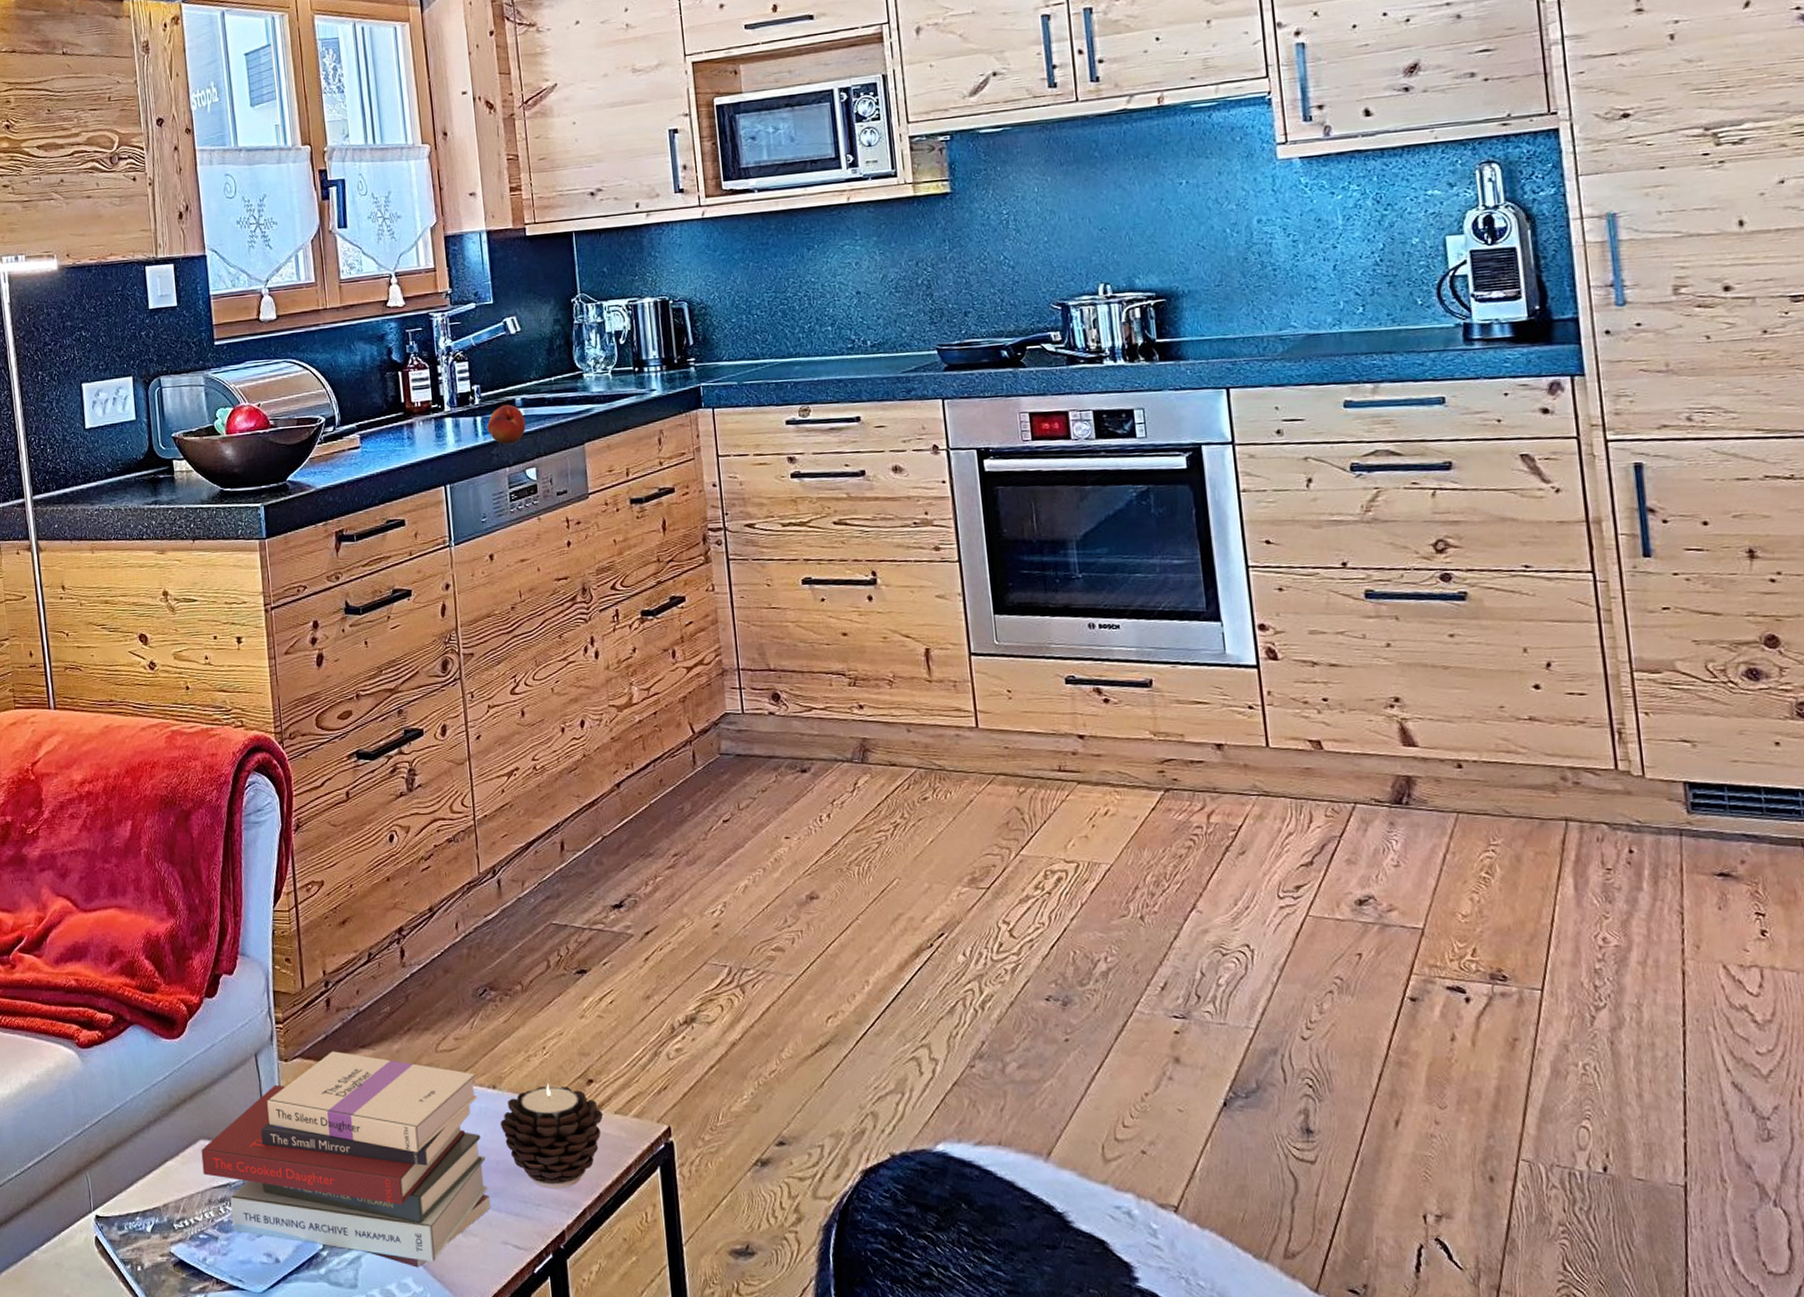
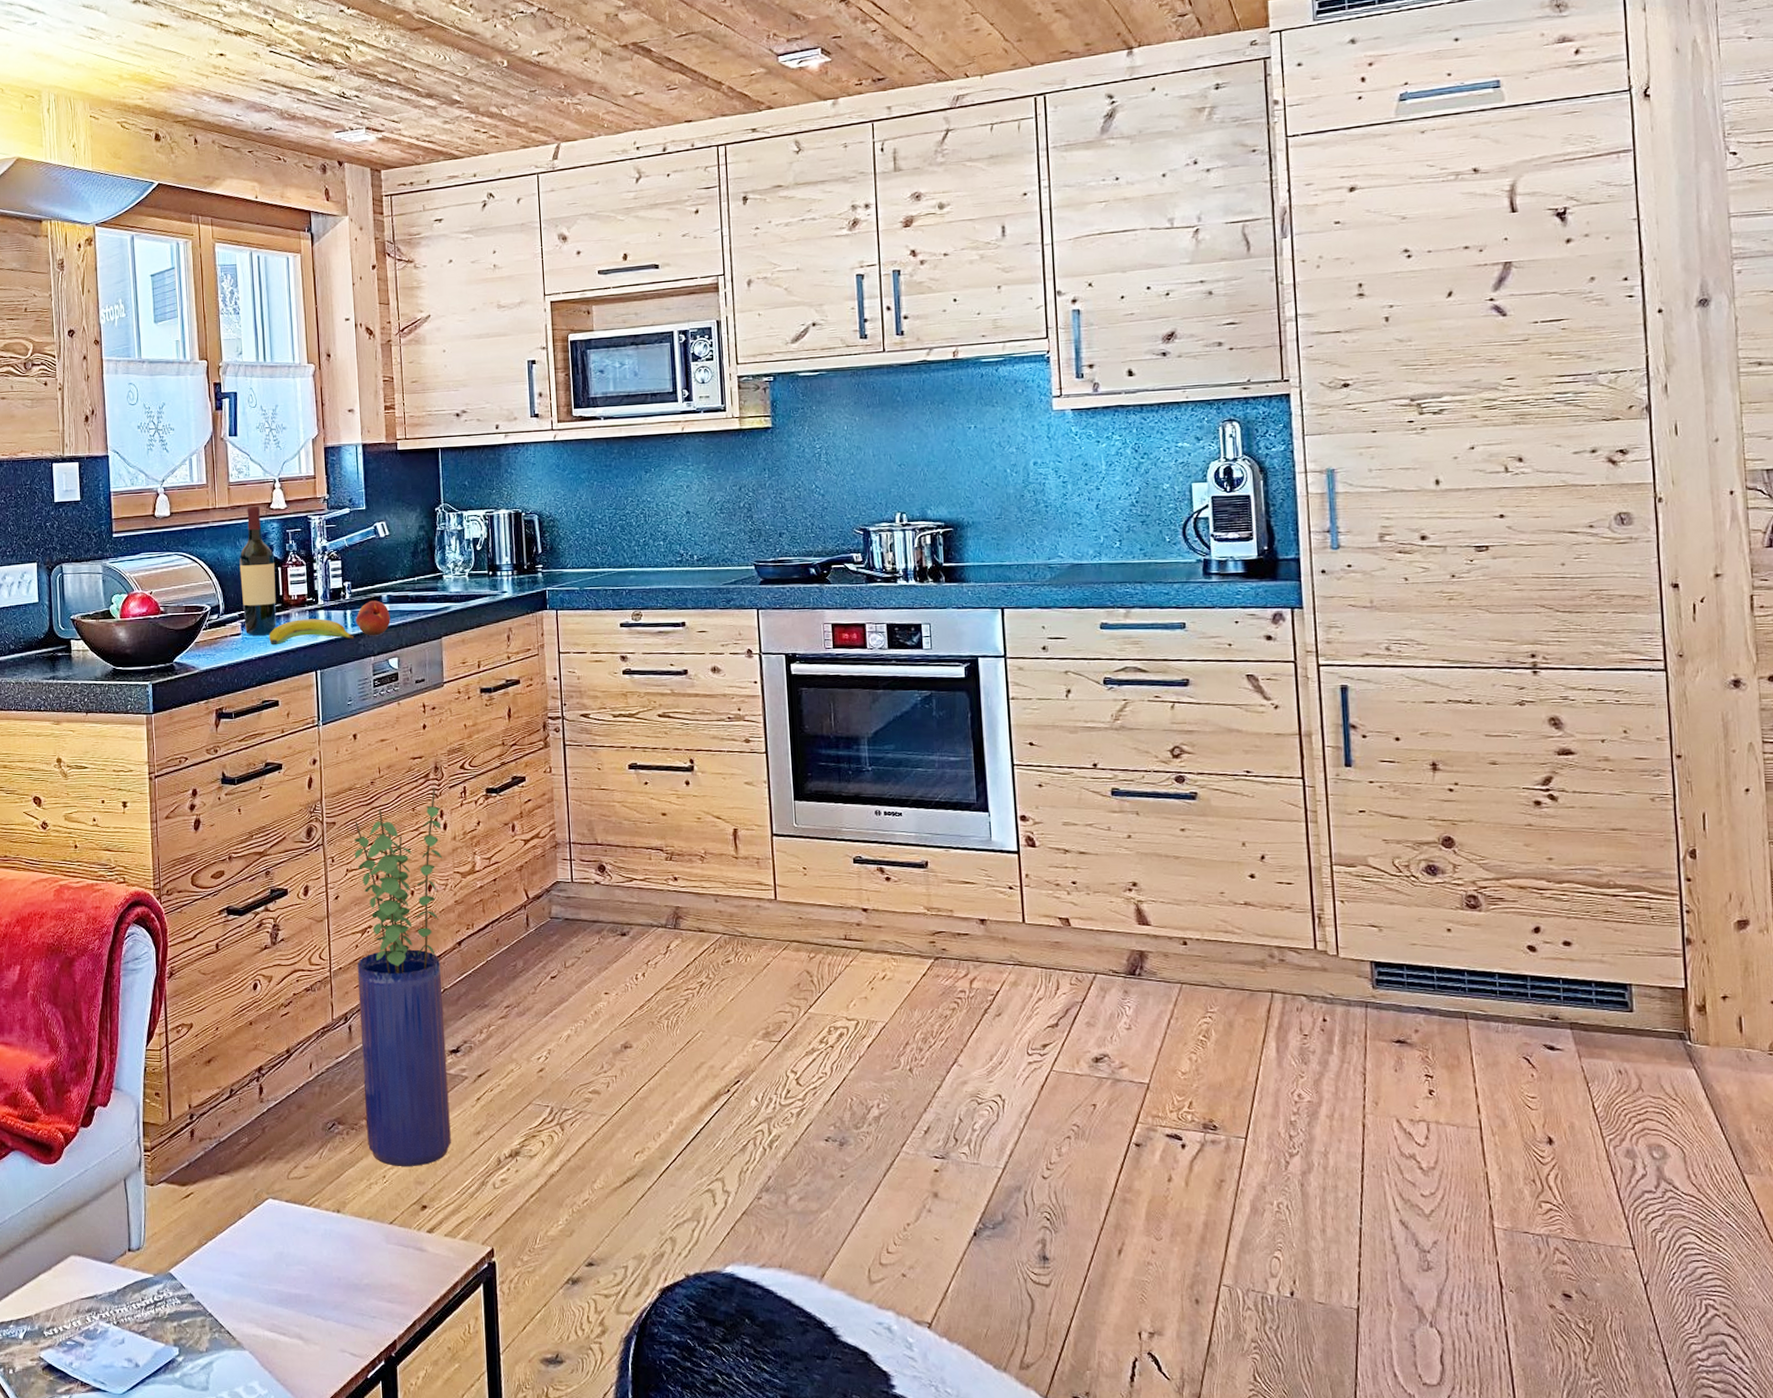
books: present [201,1051,491,1268] -> none [71,1177,332,1372]
wine bottle: none [354,304,399,449] -> present [239,506,277,636]
banana: none [391,427,487,459] -> present [269,618,355,645]
vase: none [495,611,618,1036] -> present [354,787,451,1166]
candle: present [500,1083,604,1190] -> none [343,1208,435,1304]

